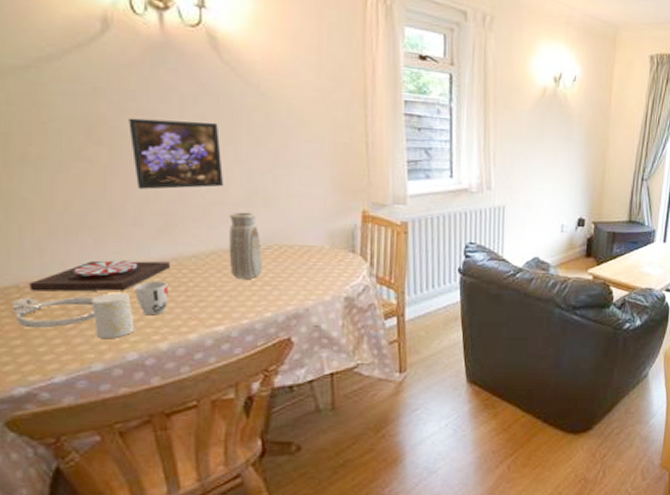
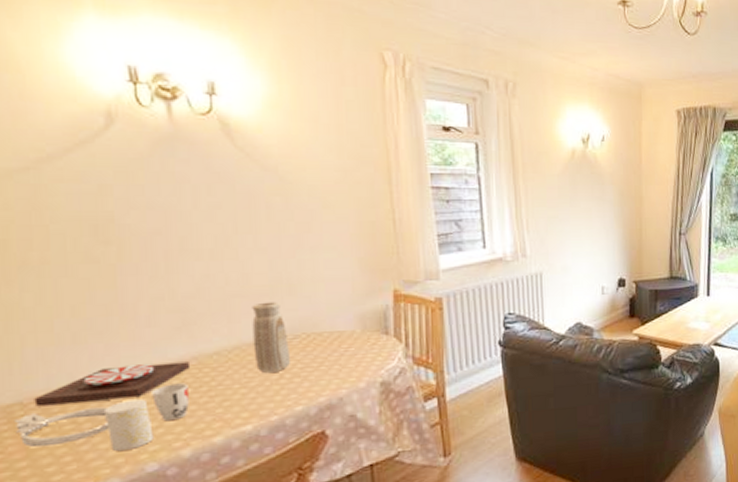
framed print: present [129,118,224,190] -> none [138,211,245,287]

